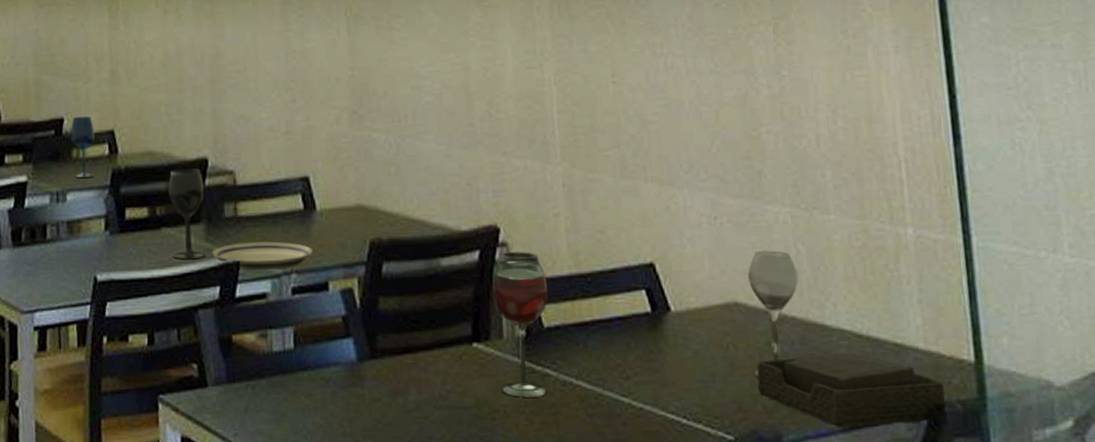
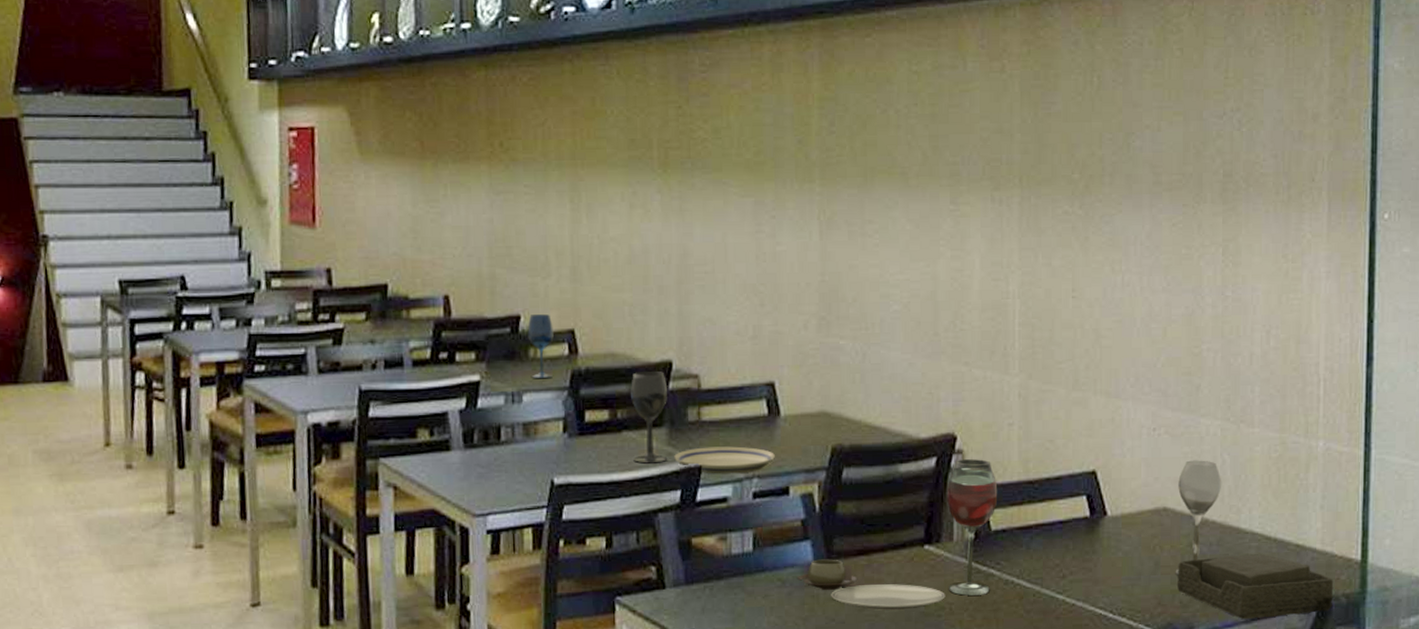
cup: none [340,357,404,391] -> present [797,559,858,591]
plate: none [376,384,499,412] -> present [831,584,945,610]

